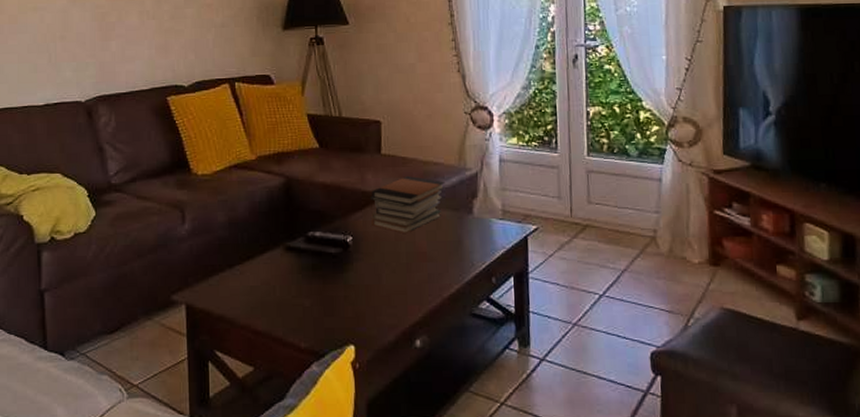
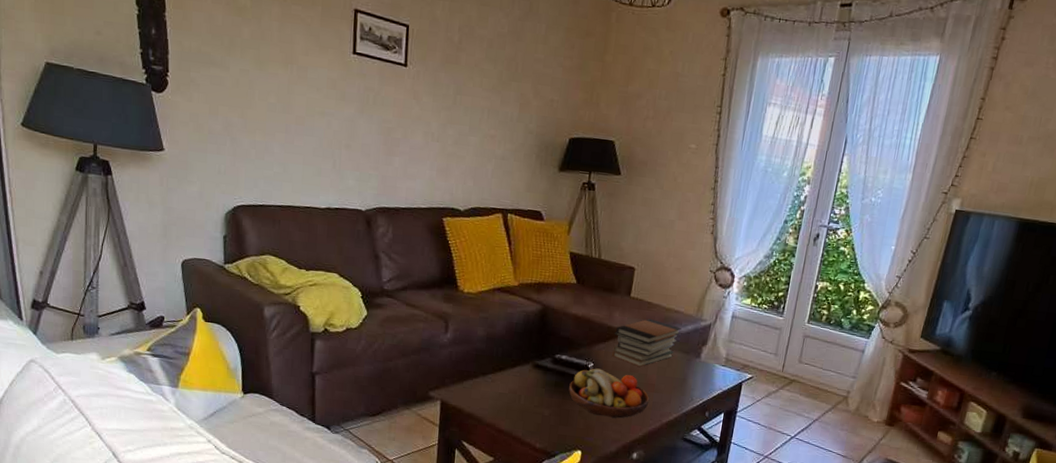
fruit bowl: none [329,242,424,299] -> present [569,368,650,418]

